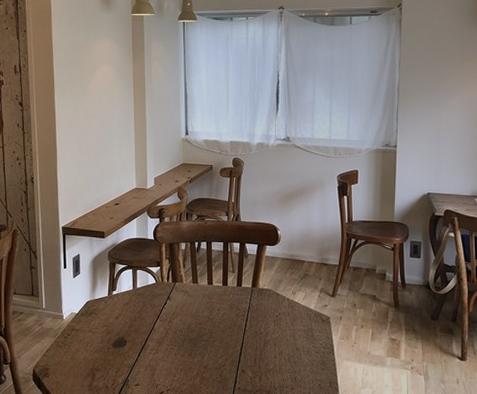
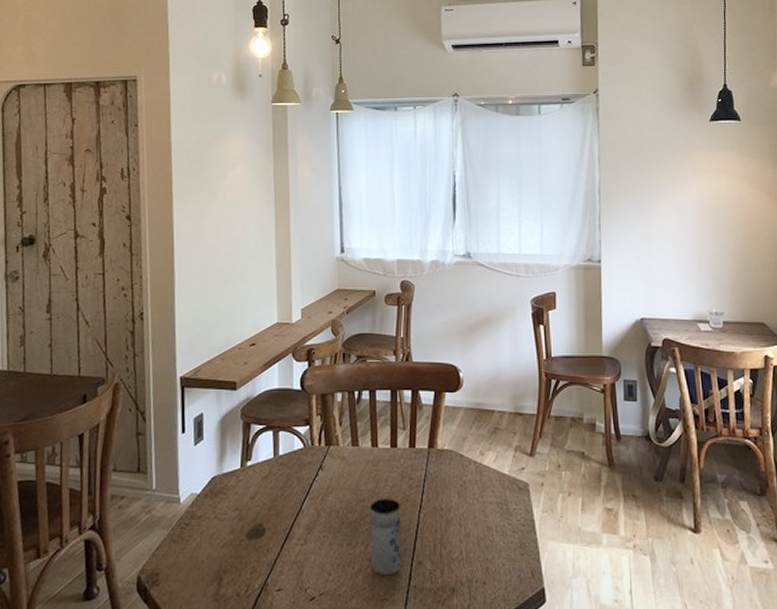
jar: none [205,323,230,379] -> present [369,498,403,576]

